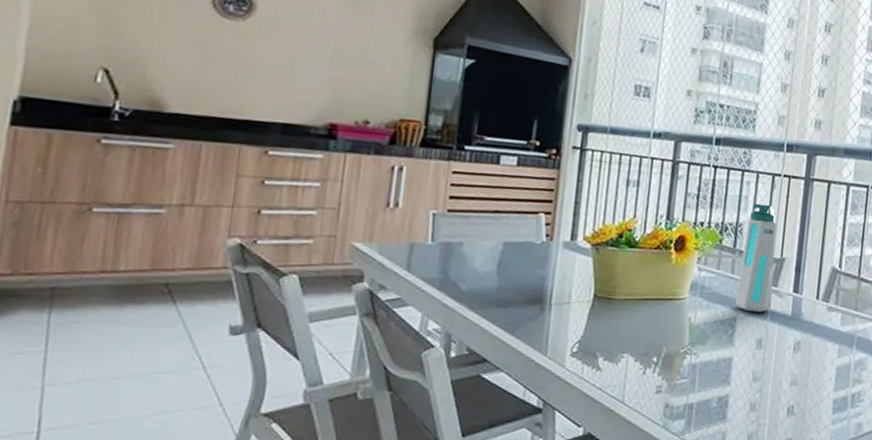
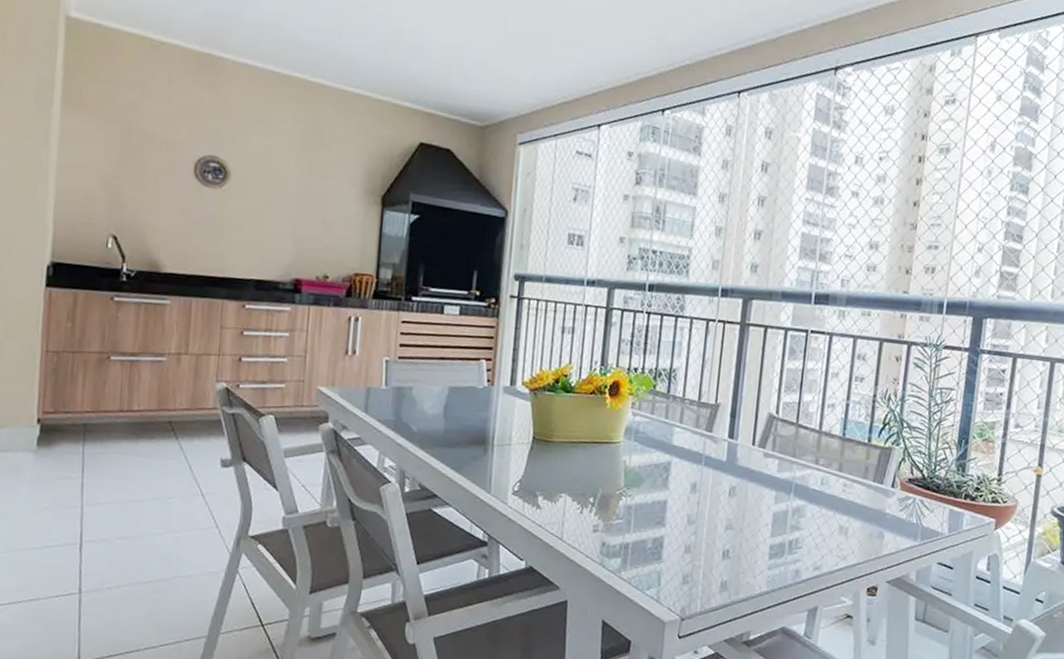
water bottle: present [735,203,777,313] -> none [669,349,711,457]

